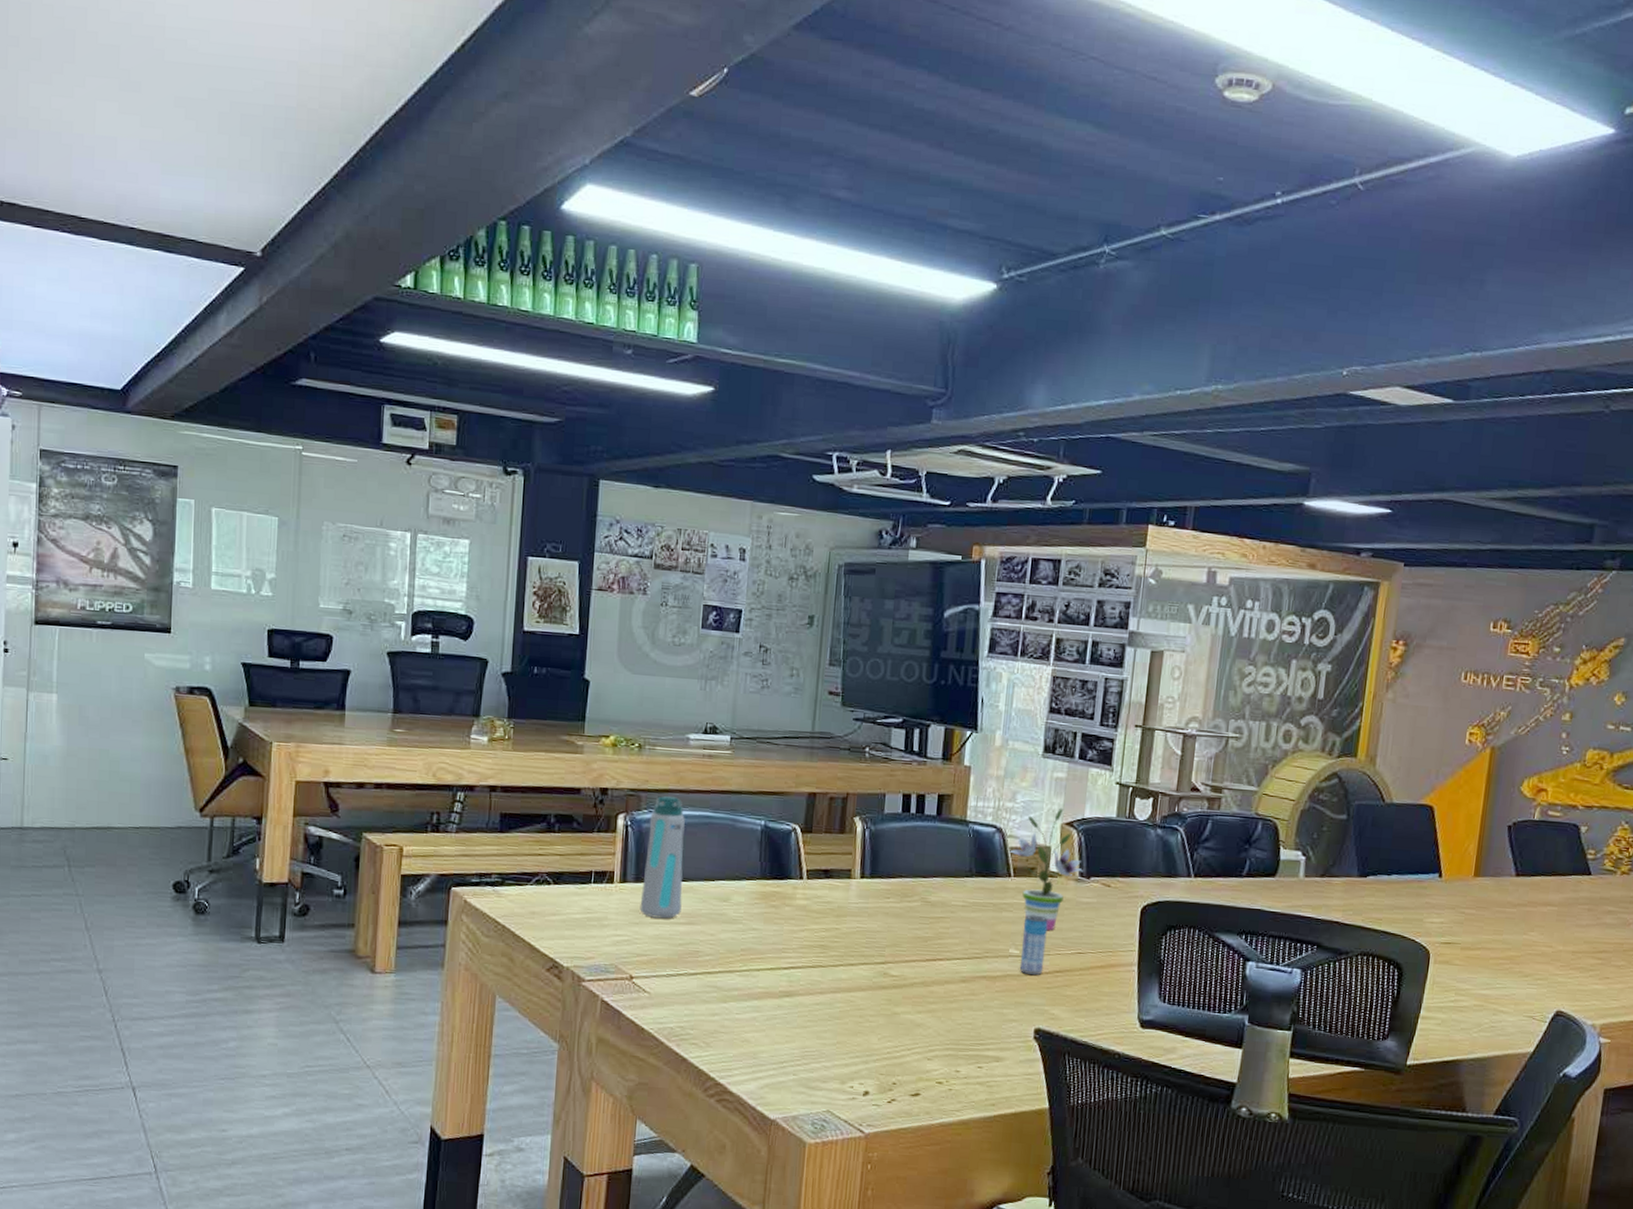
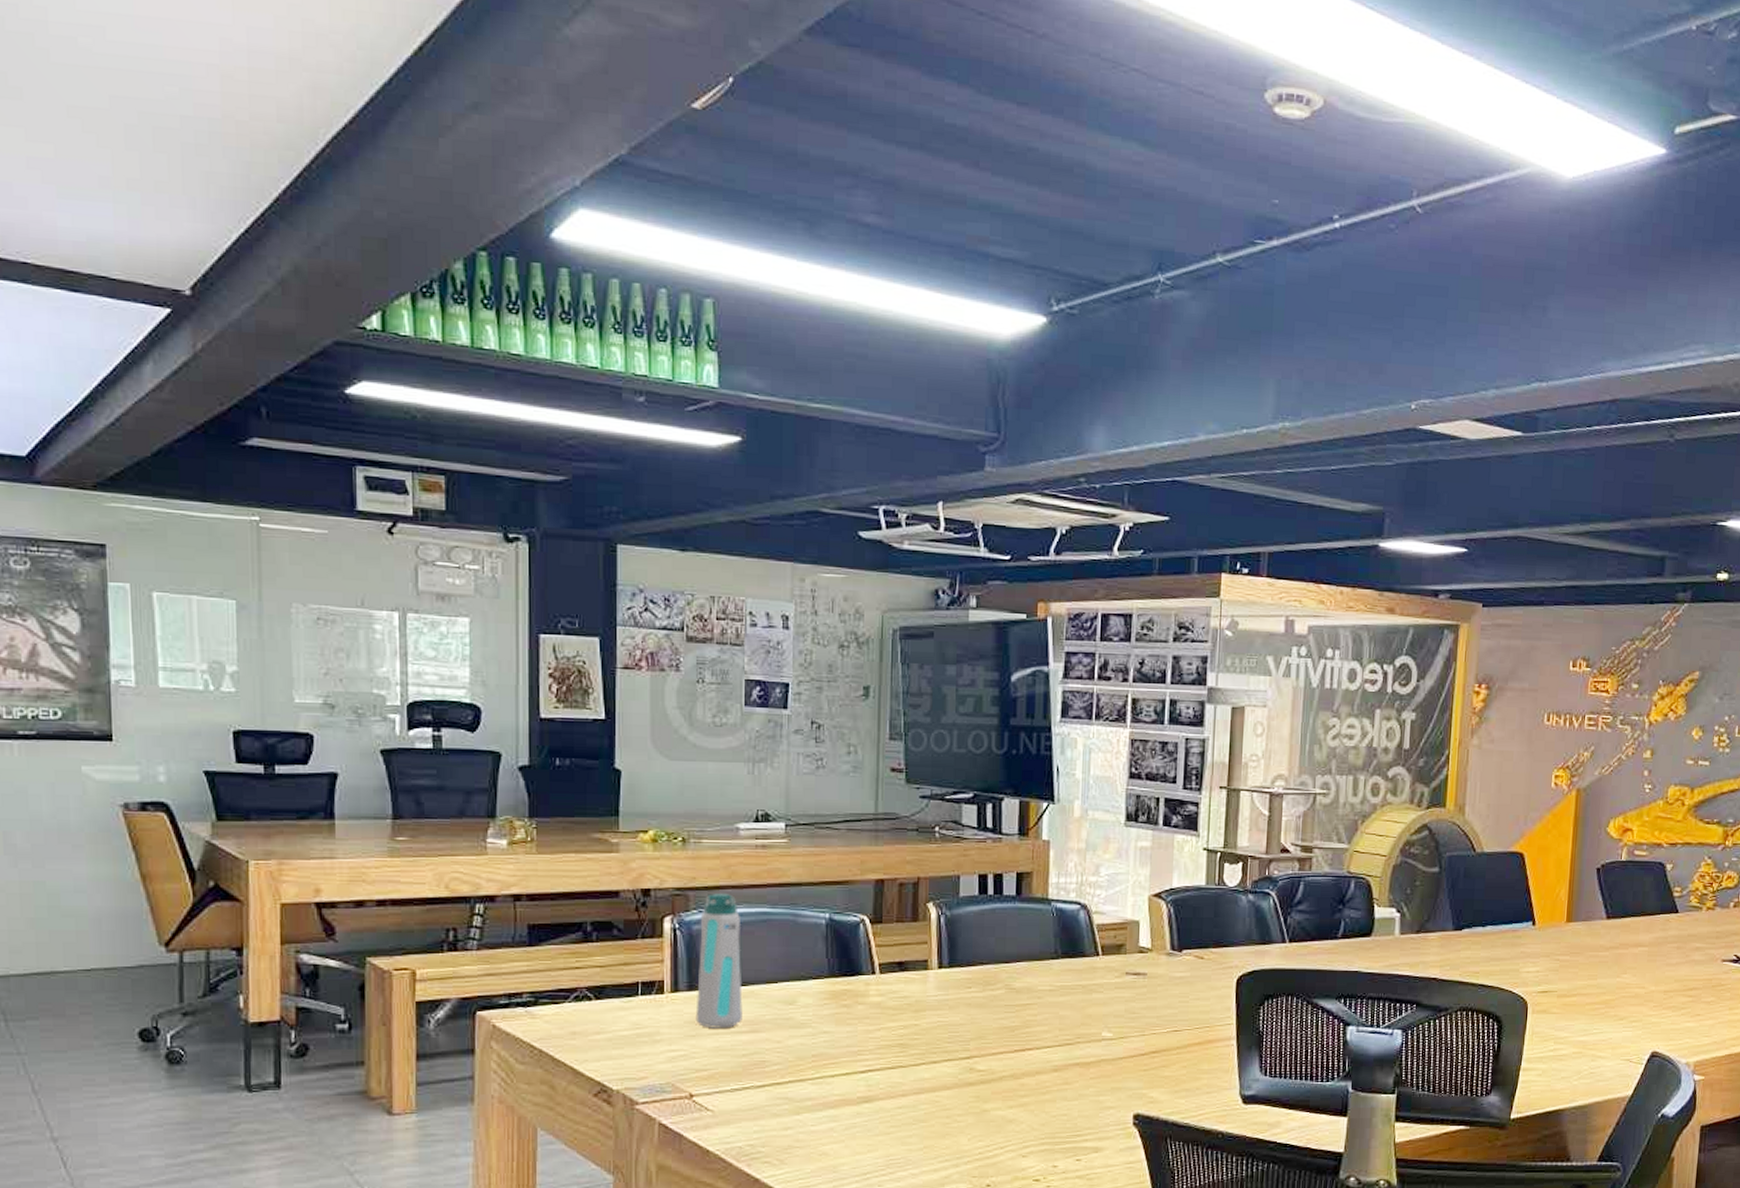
potted plant: present [1008,808,1083,930] -> none [1095,879,1174,1009]
beverage can: present [1019,914,1048,976] -> none [1114,994,1141,1058]

